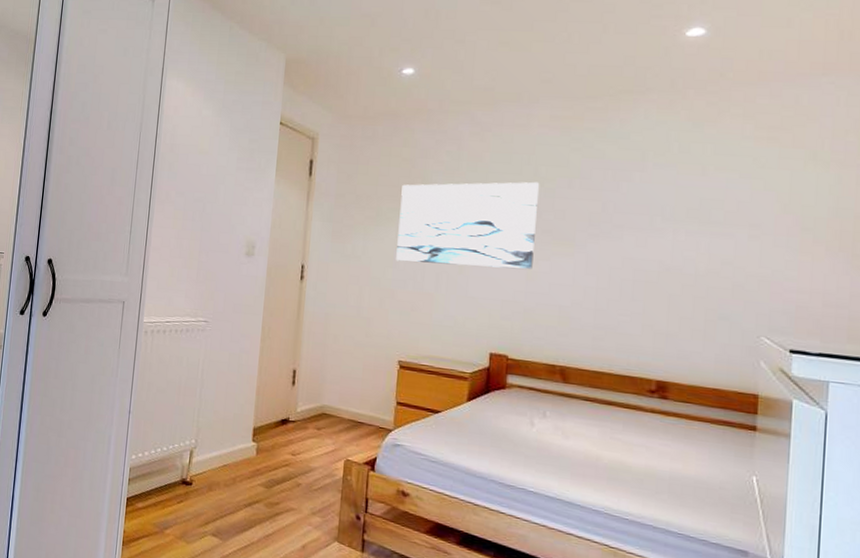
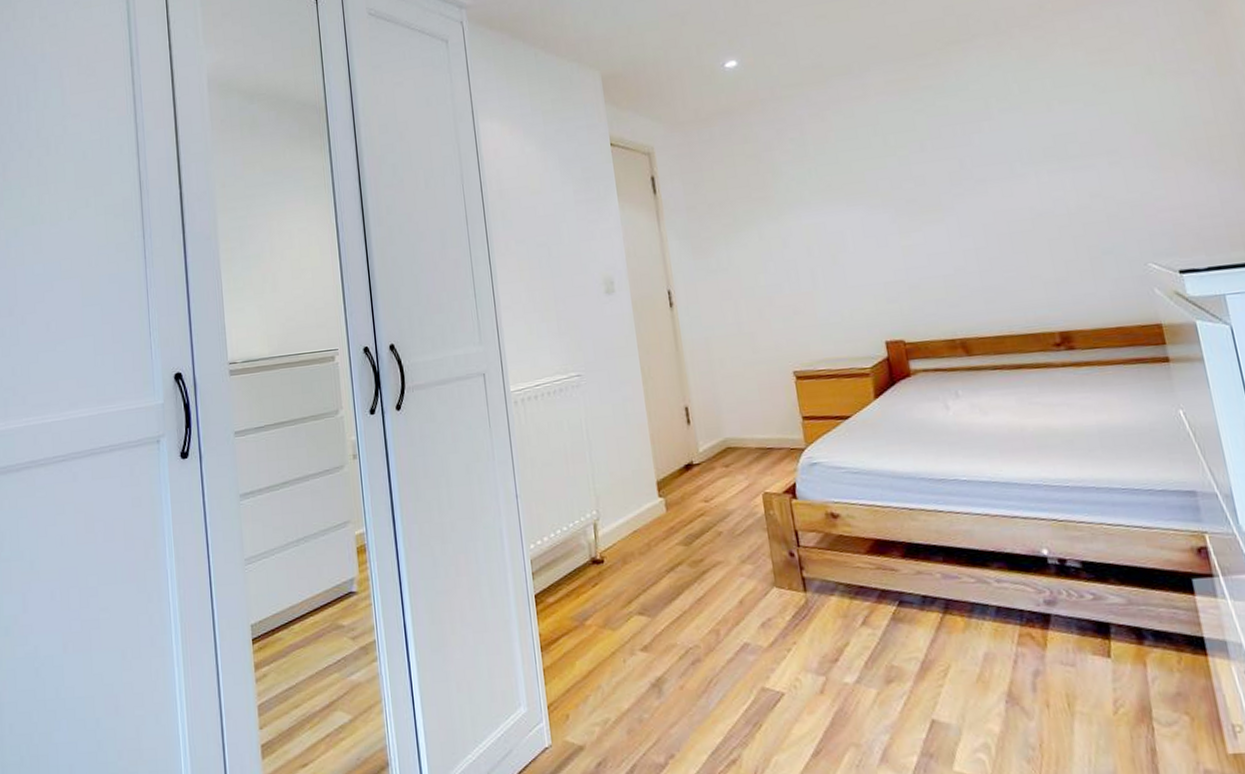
wall art: present [396,181,540,270] -> none [753,152,906,265]

